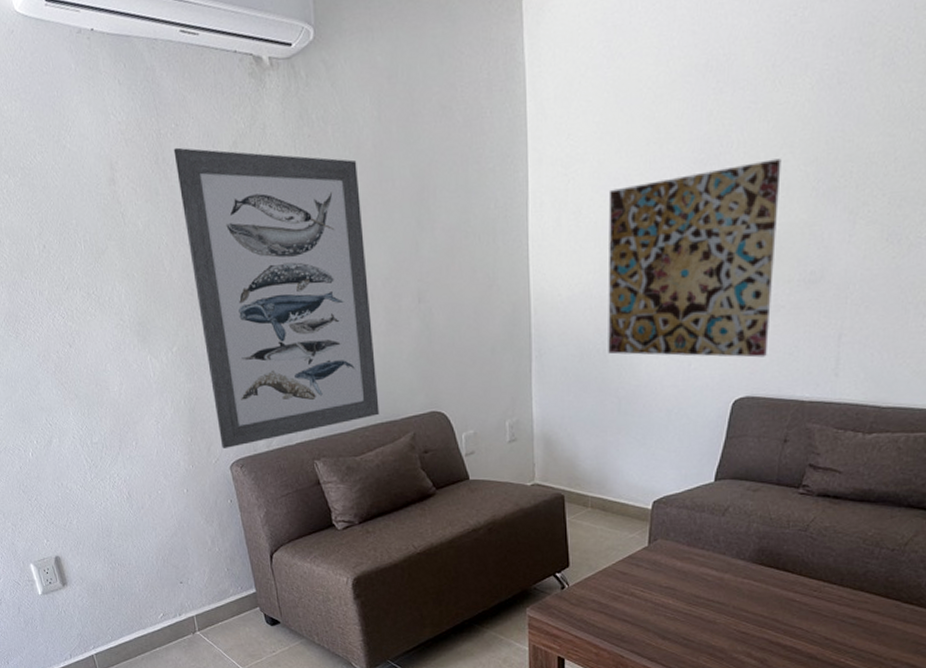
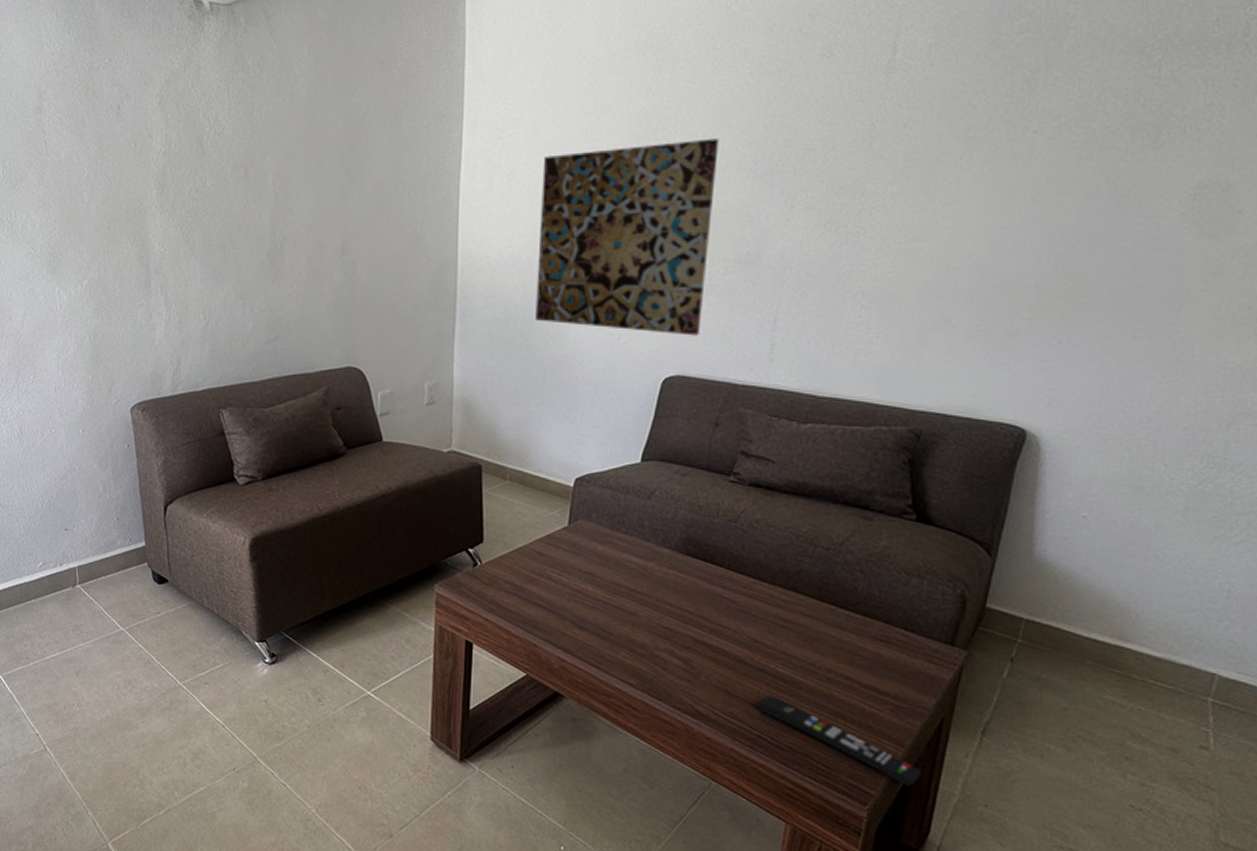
wall art: present [173,147,380,448] -> none [104,82,293,390]

